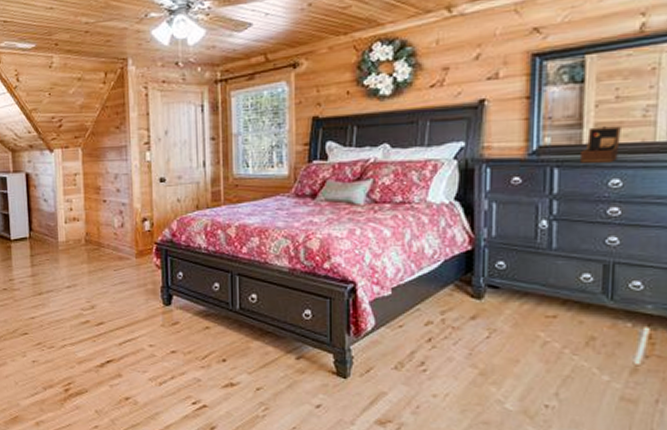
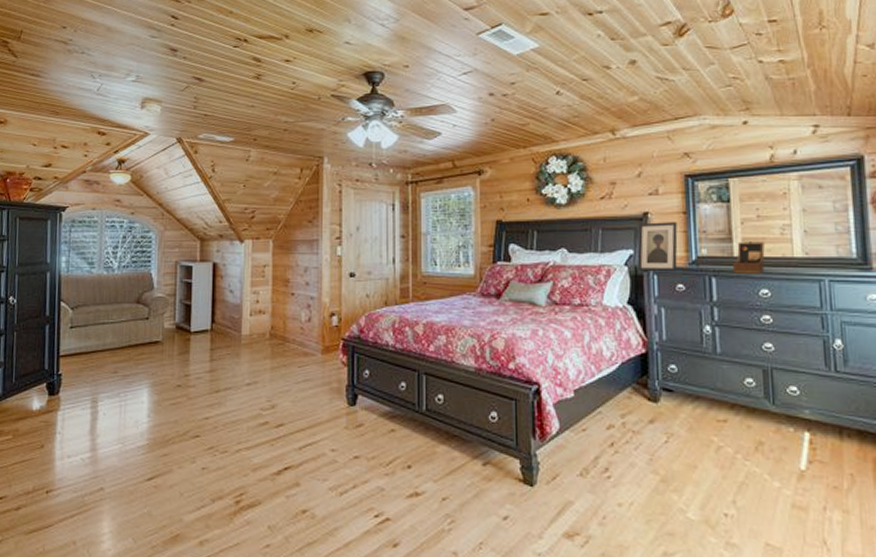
picture frame: none [469,109,518,165] -> present [637,222,678,272]

